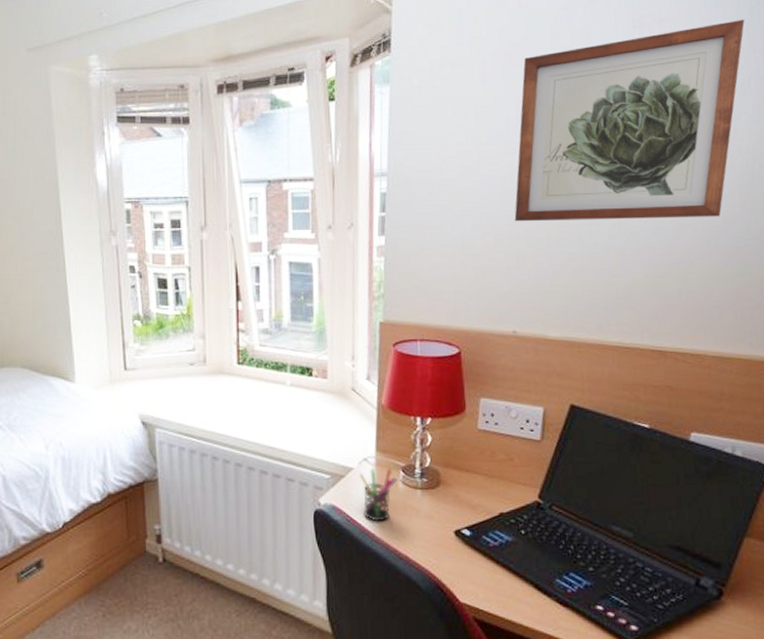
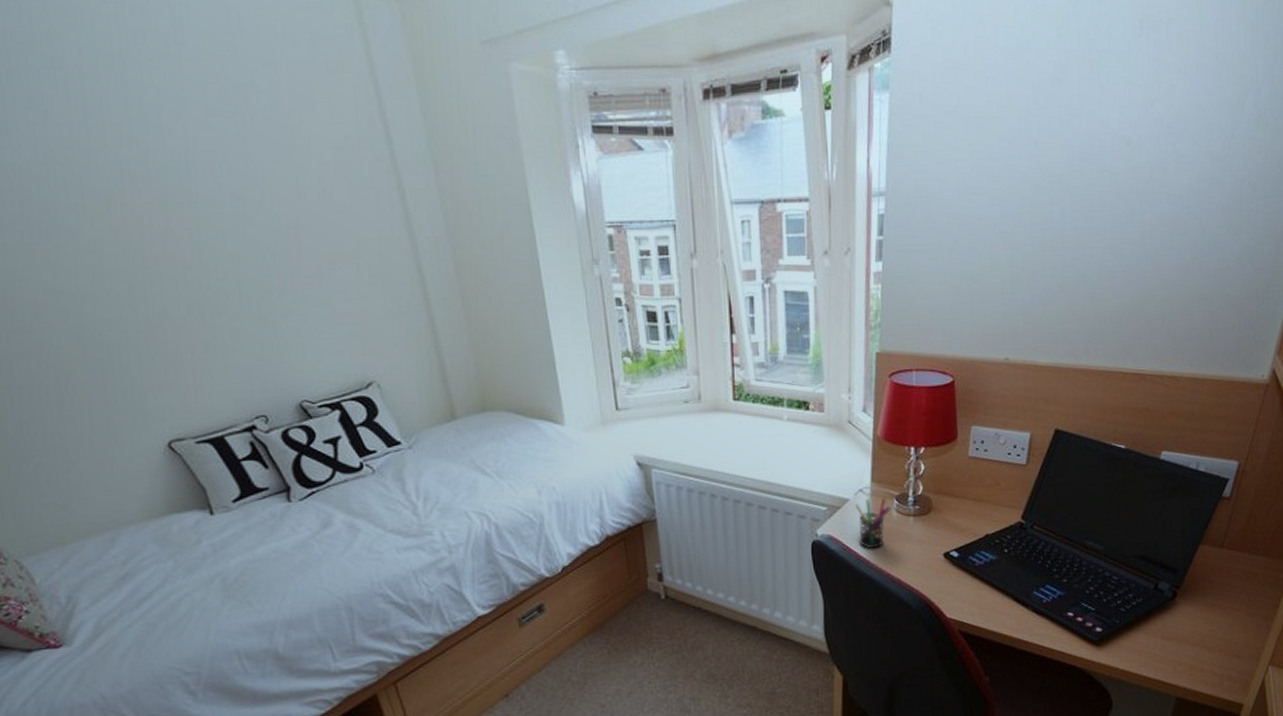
wall art: present [514,19,745,222] -> none [1011,22,1249,245]

